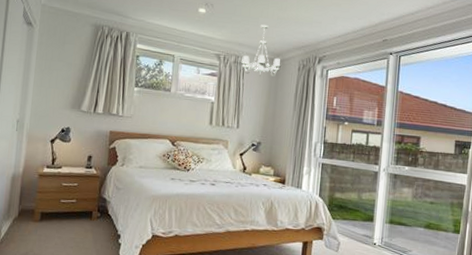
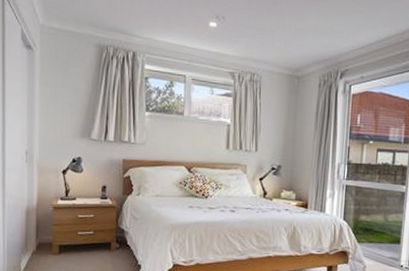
chandelier: present [241,24,281,77] -> none [258,37,300,95]

